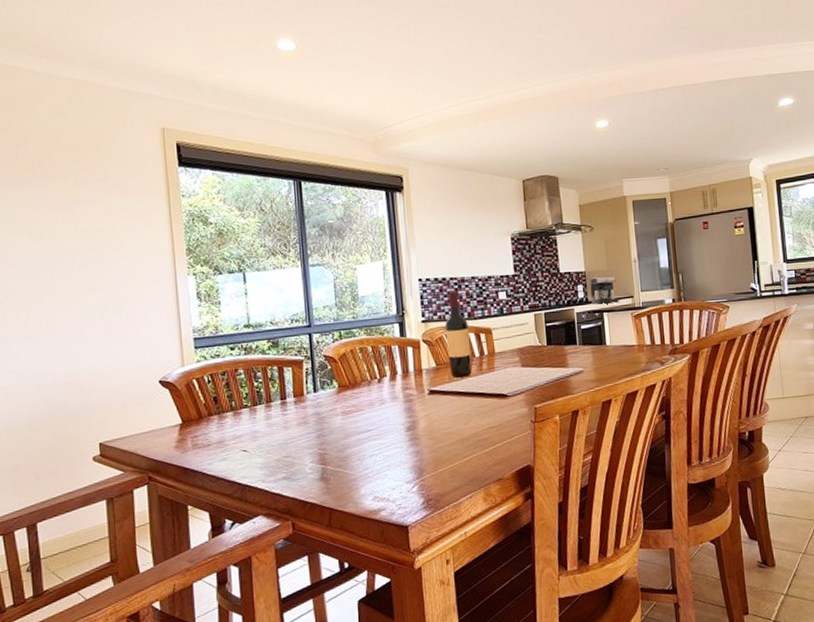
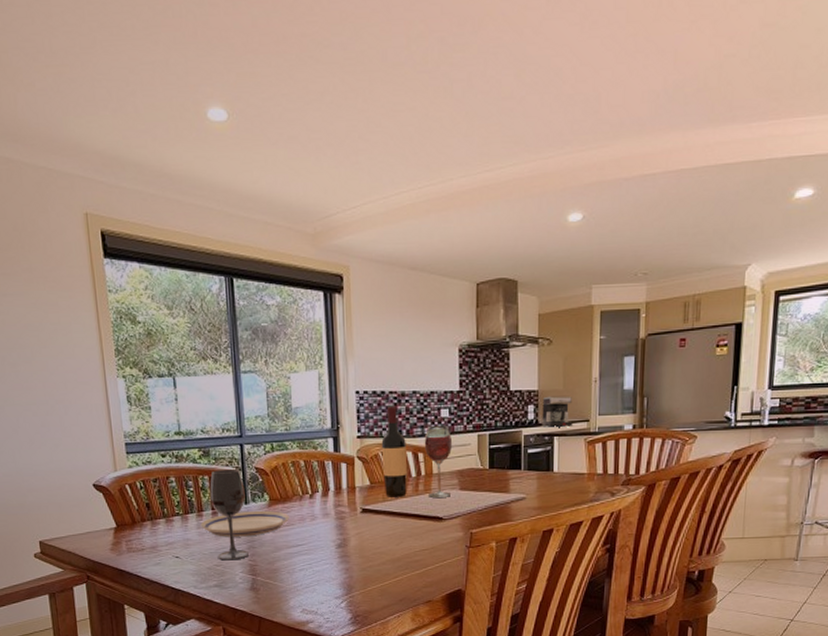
plate: none [269,397,358,427] -> present [200,511,289,537]
wine glass: none [278,358,318,451] -> present [210,469,249,561]
wineglass: none [485,306,514,376] -> present [424,425,453,498]

